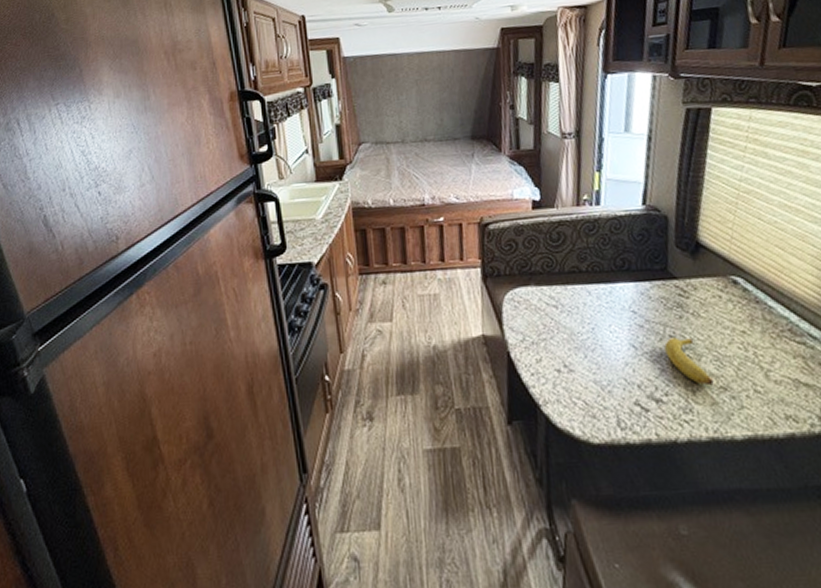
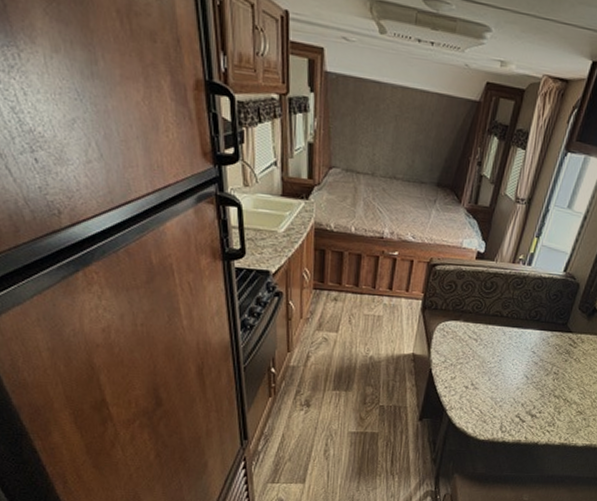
banana: present [664,337,714,386] -> none [548,374,575,410]

